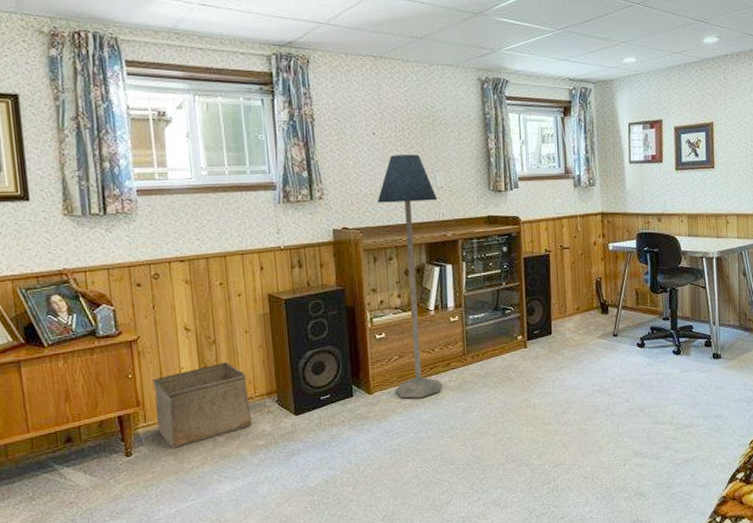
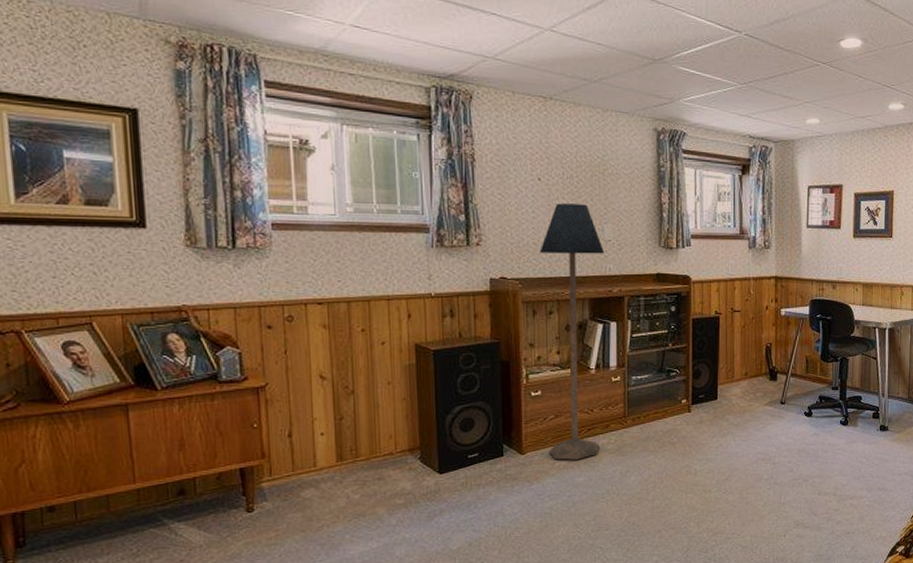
storage bin: present [152,362,252,448] -> none [281,415,390,505]

